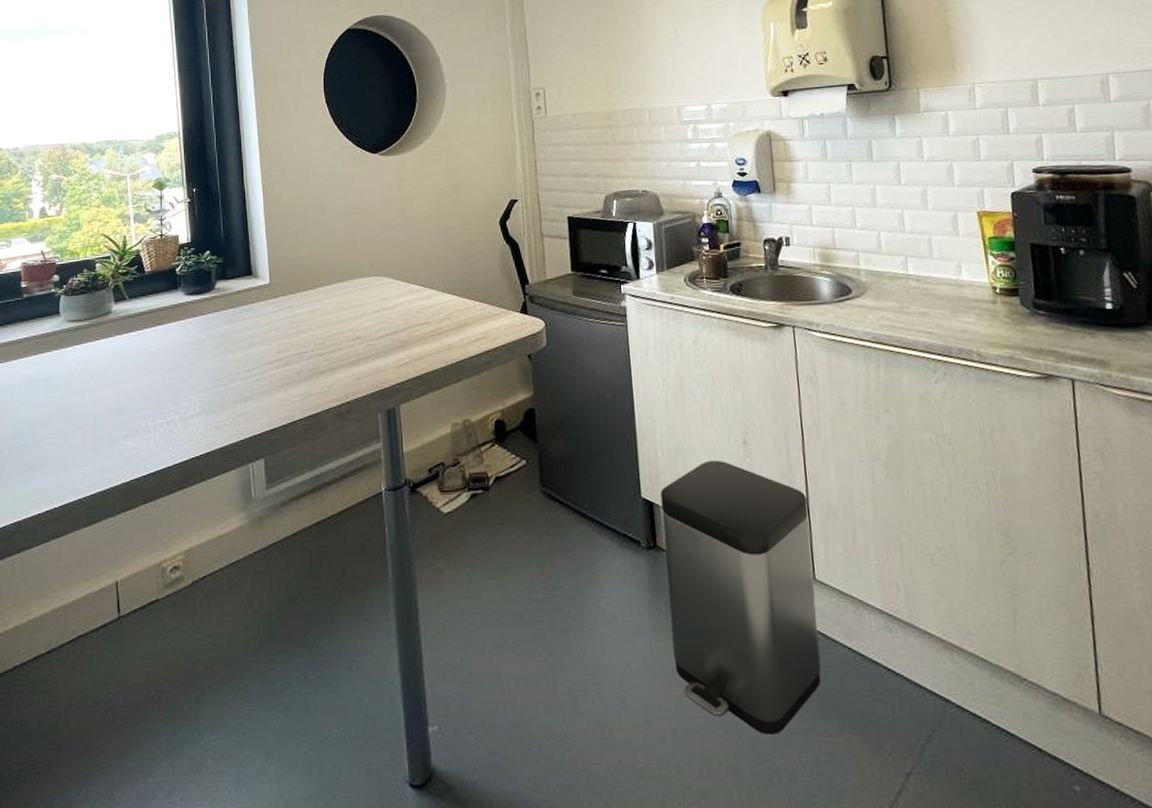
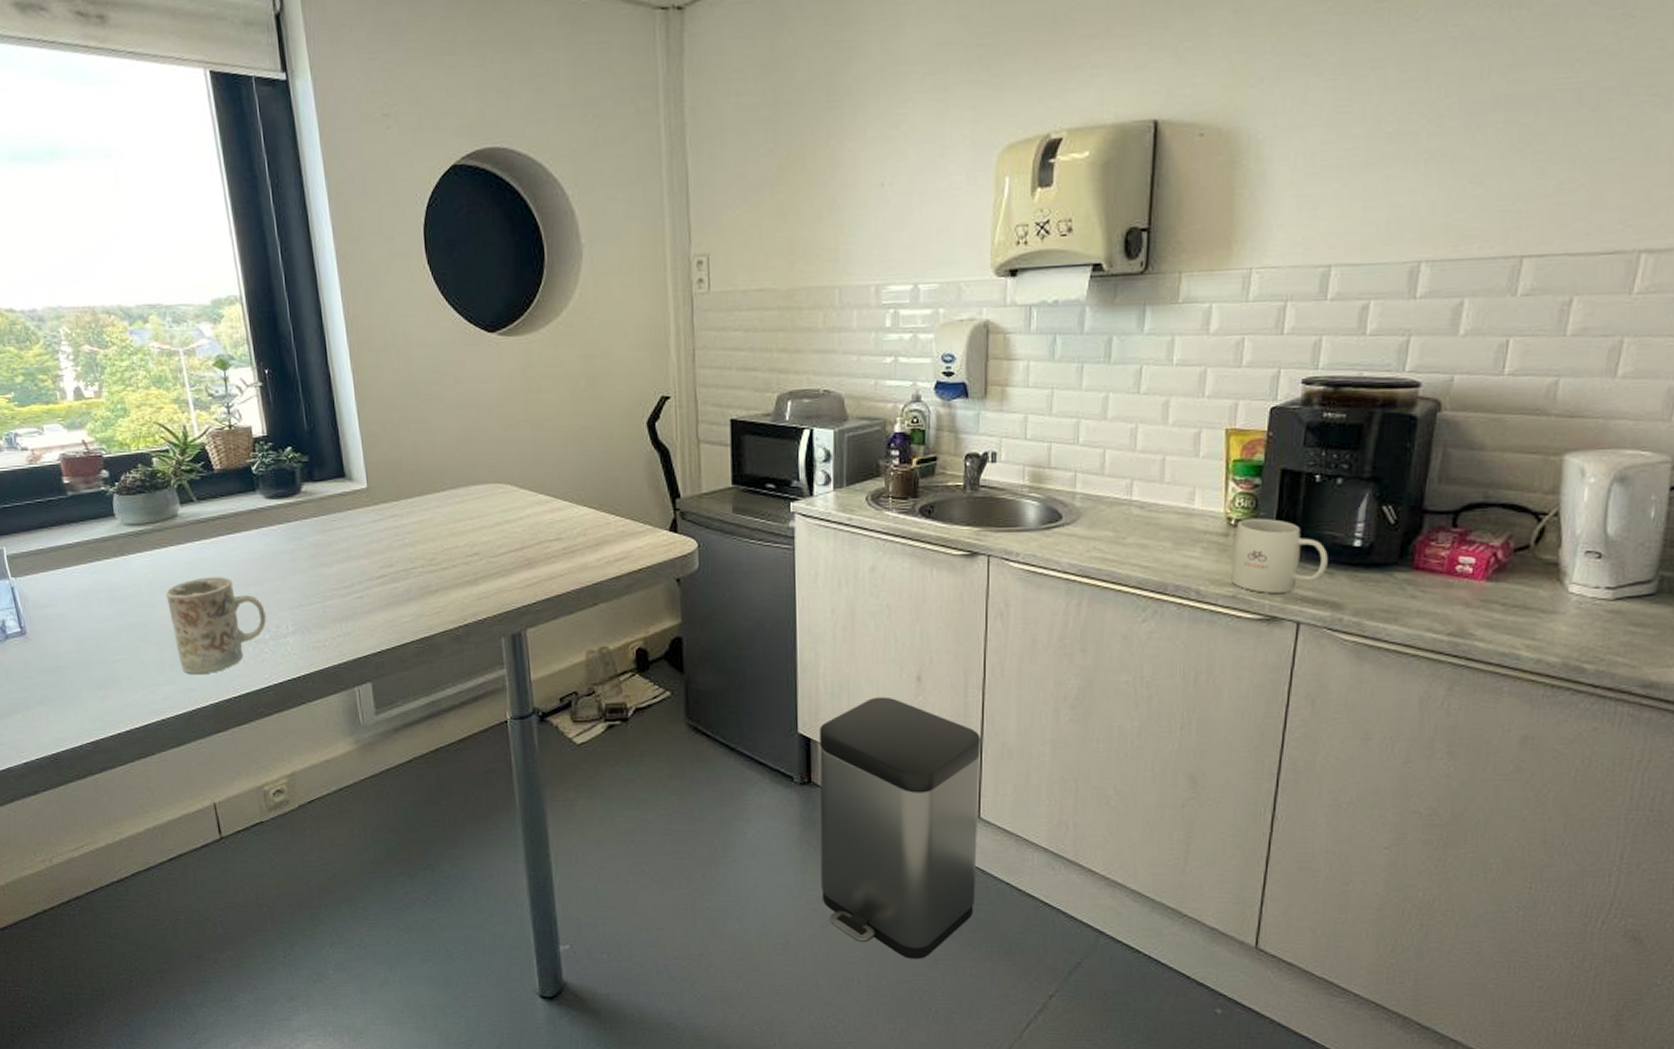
mug: none [95,365,177,456] -> present [166,577,266,675]
mug: none [1001,286,1088,354] -> present [1230,518,1328,593]

